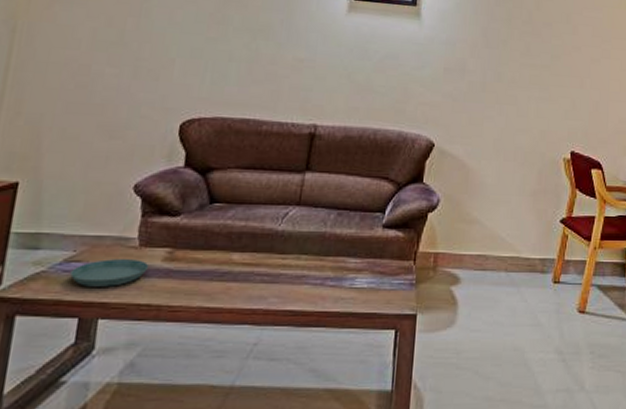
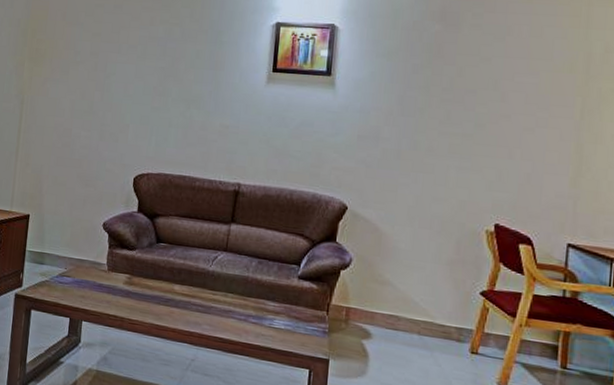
saucer: present [70,259,150,287] -> none [64,277,115,299]

